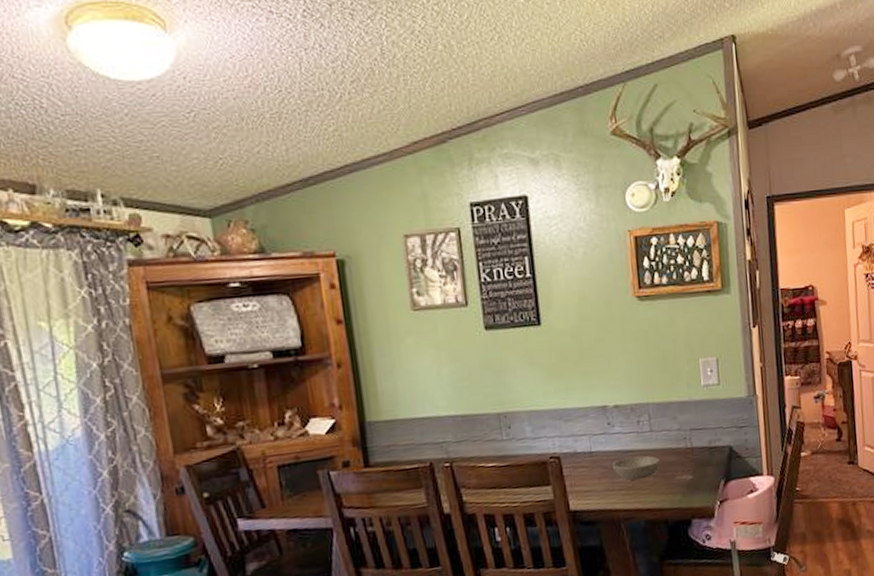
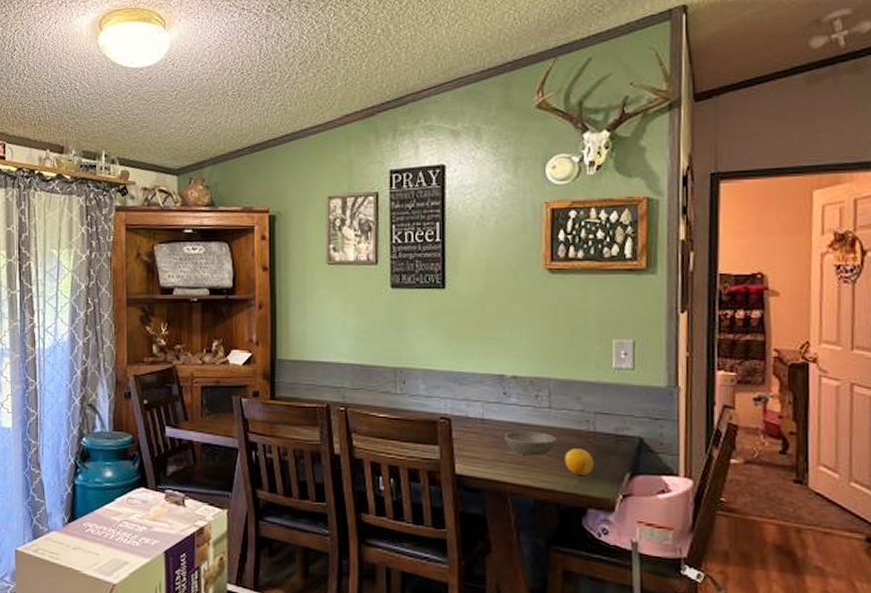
fruit: none [668,465,694,491] -> present [564,448,594,475]

